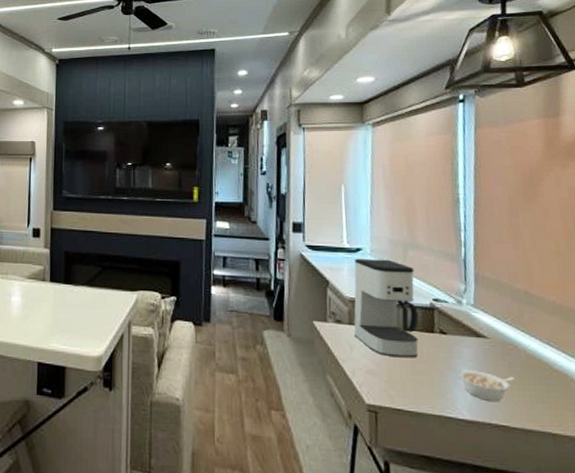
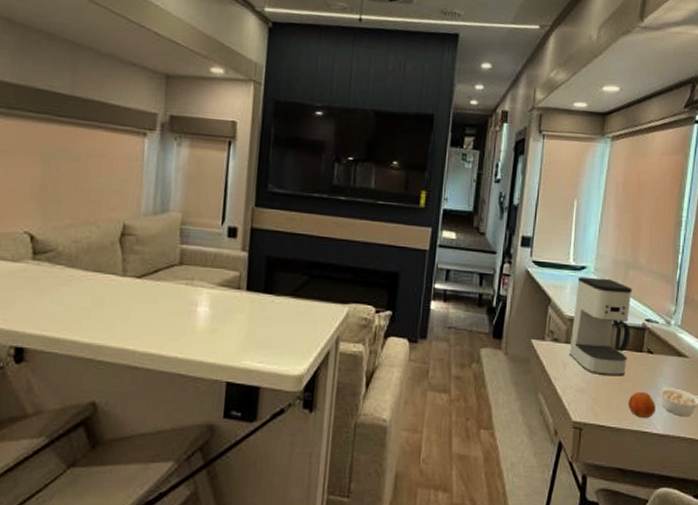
fruit: none [425,373,458,403] -> present [628,391,656,419]

